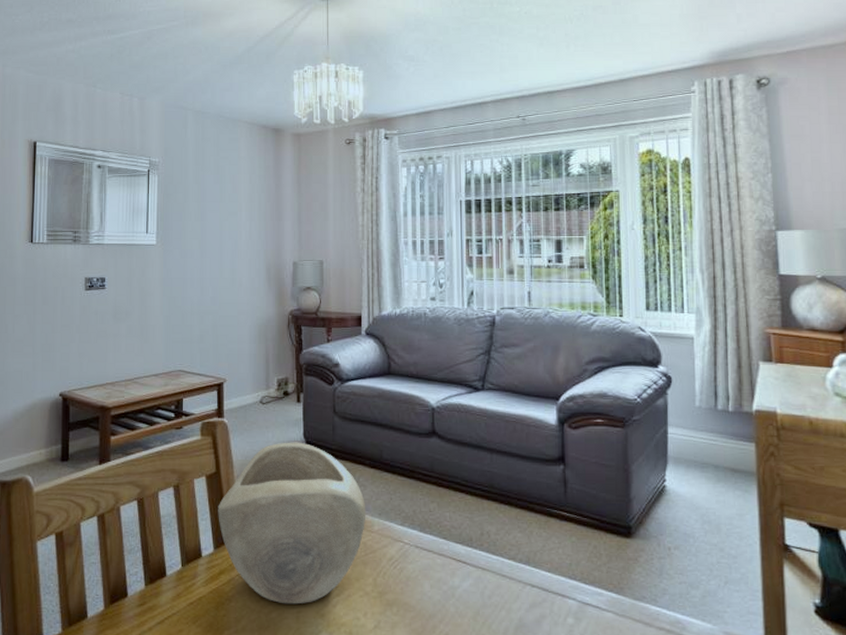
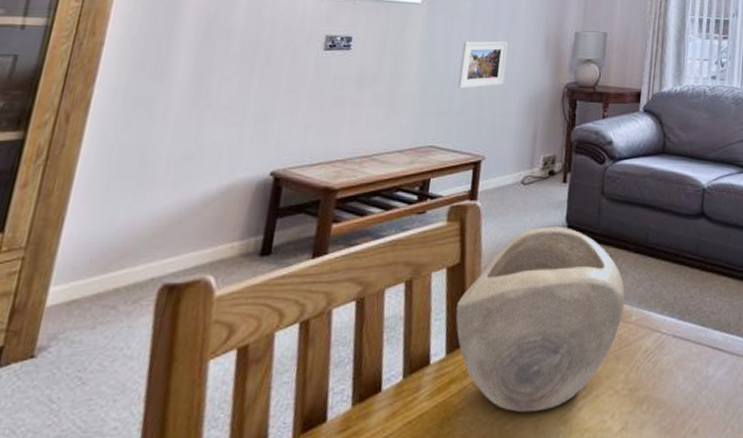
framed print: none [195,274,234,319] -> present [457,40,509,89]

